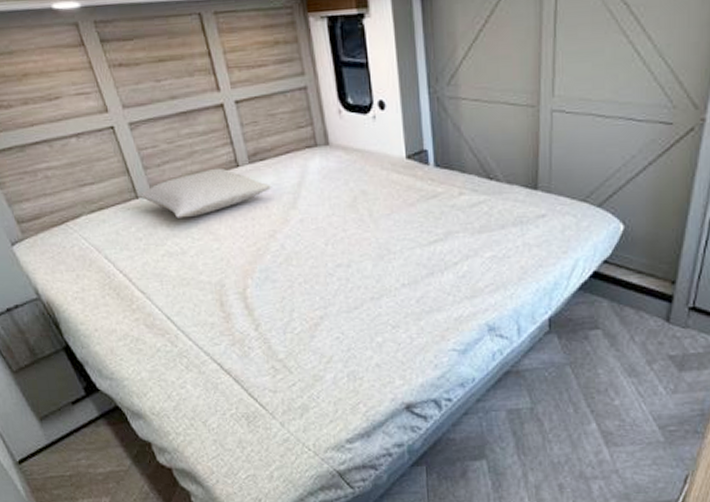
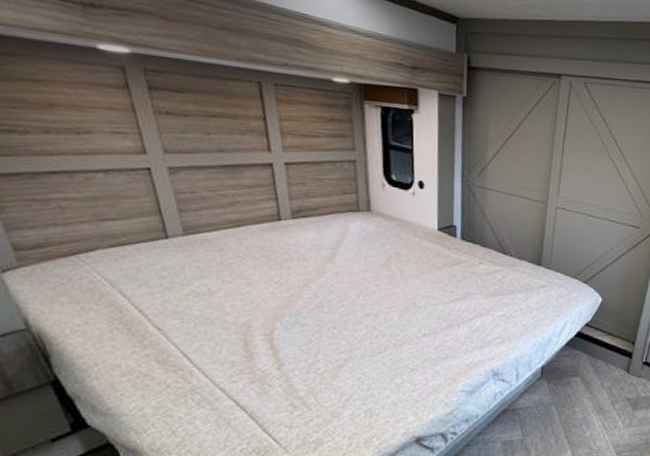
pillow: present [136,168,272,218] -> none [166,219,312,262]

